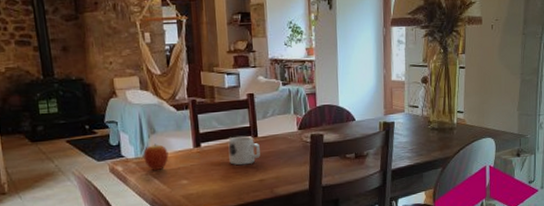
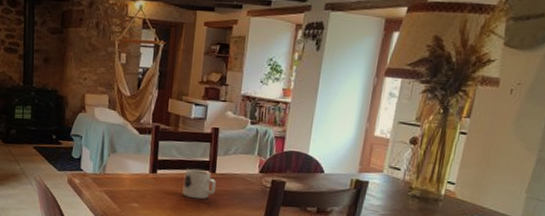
fruit: present [143,143,169,170] -> none [100,163,125,189]

